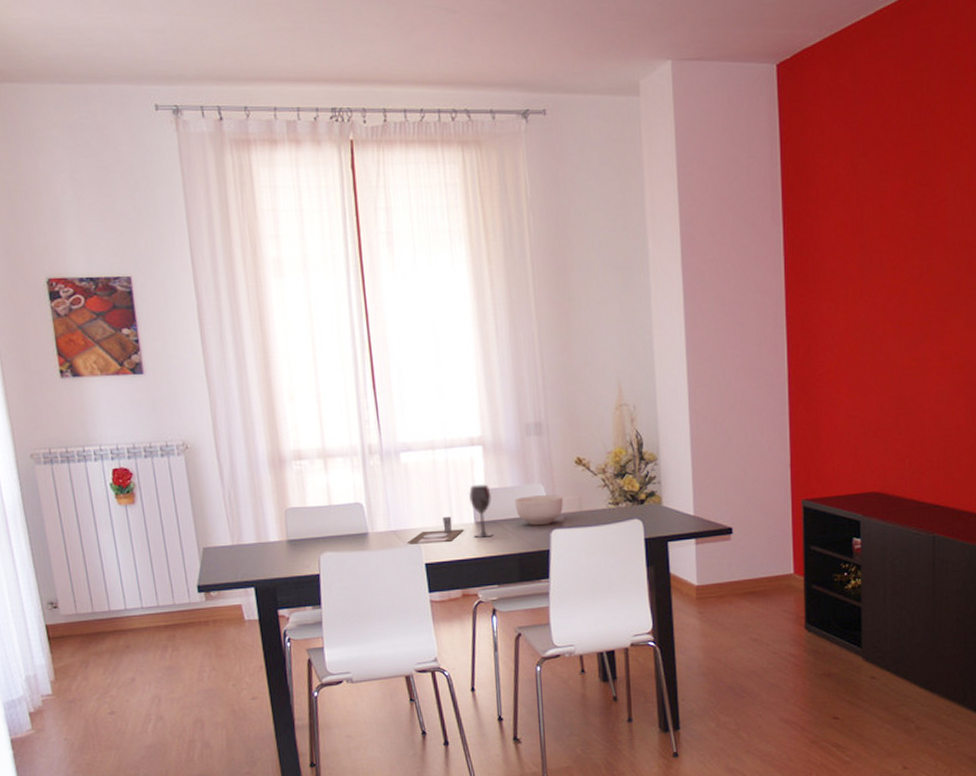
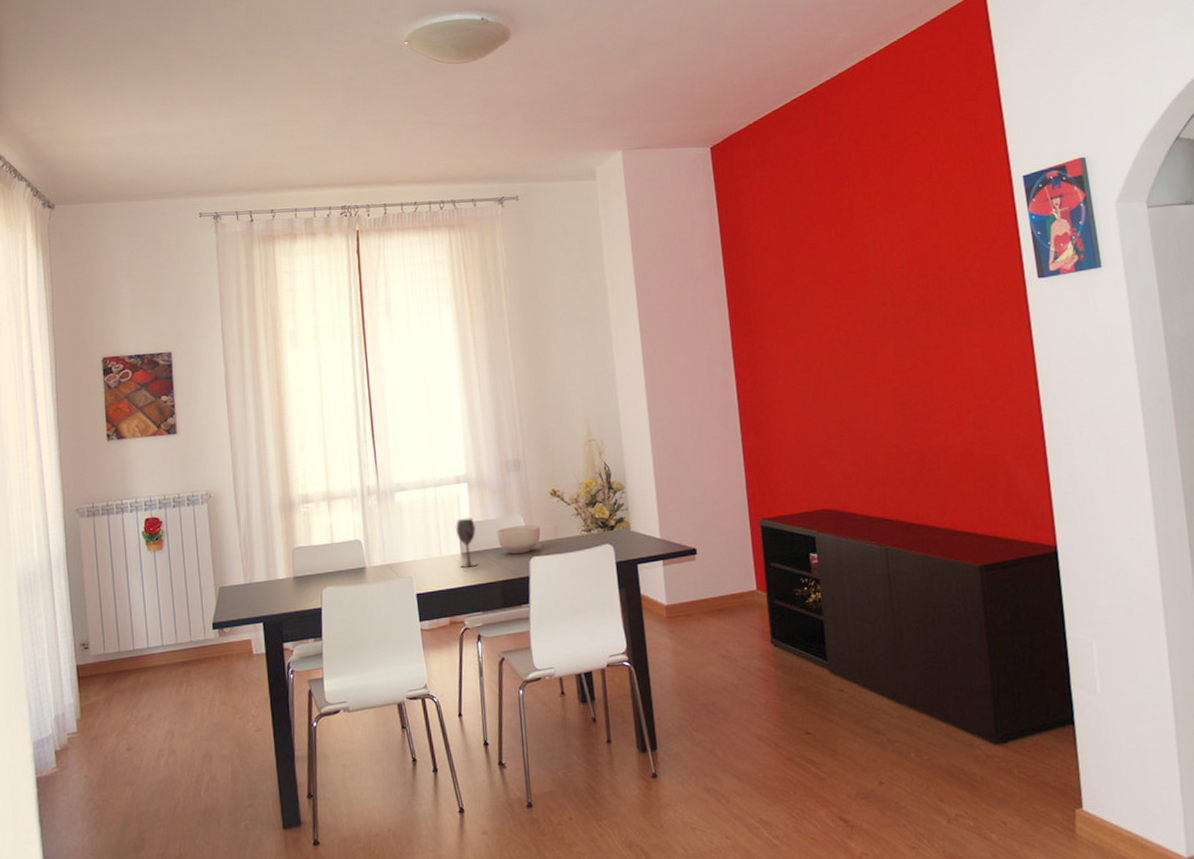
place setting: present [406,516,464,544] -> none [400,549,451,577]

